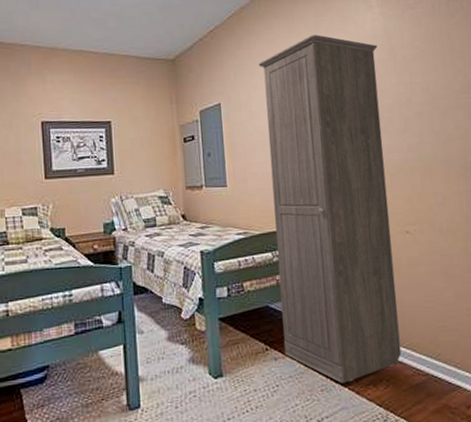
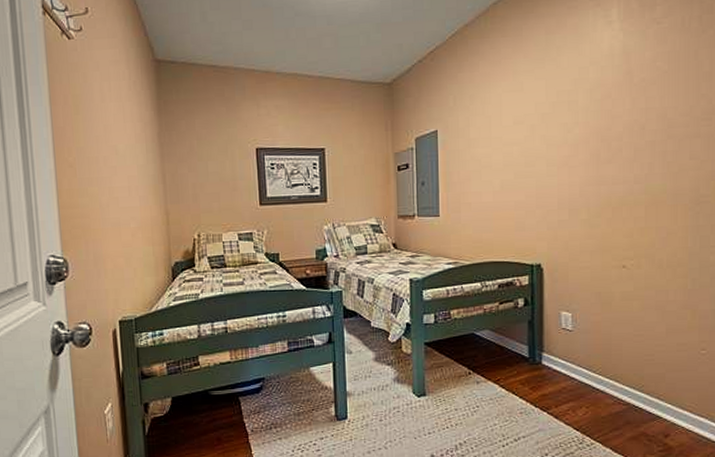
cabinet: present [258,34,401,383] -> none [480,55,613,408]

